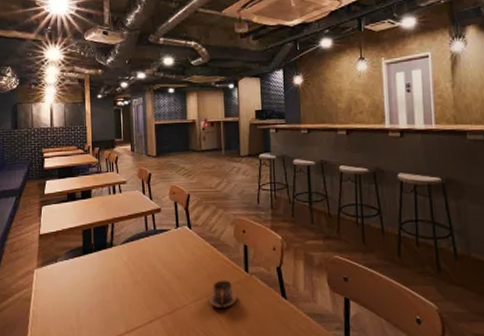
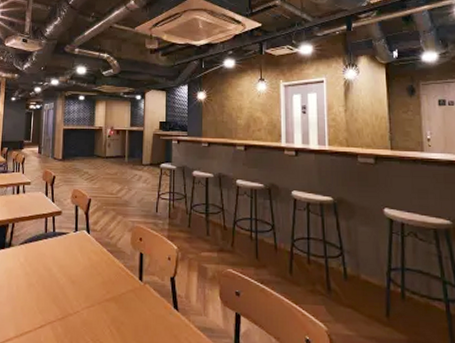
cup: present [209,280,238,309] -> none [102,287,130,317]

